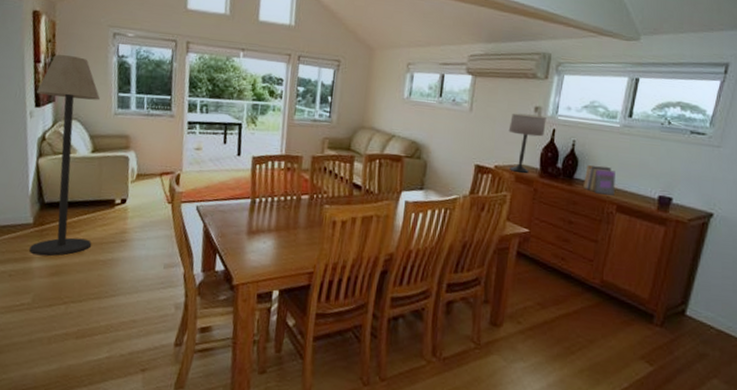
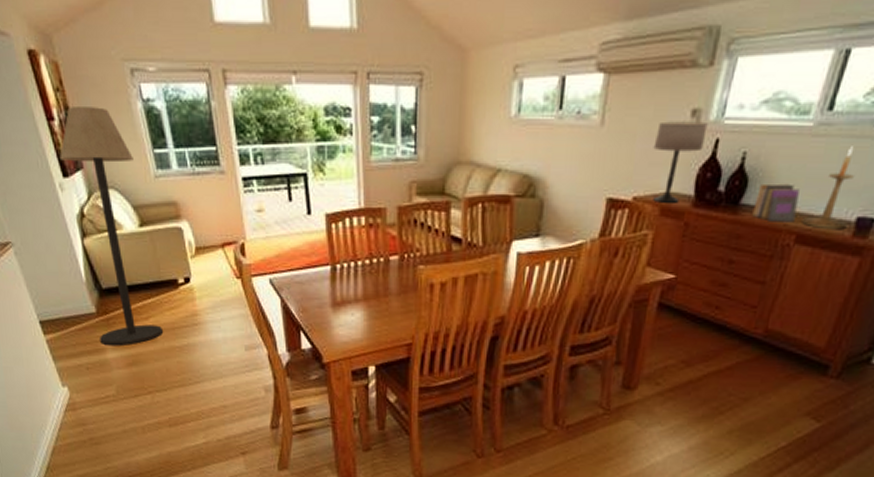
candlestick: none [620,144,653,204] -> present [802,146,854,229]

